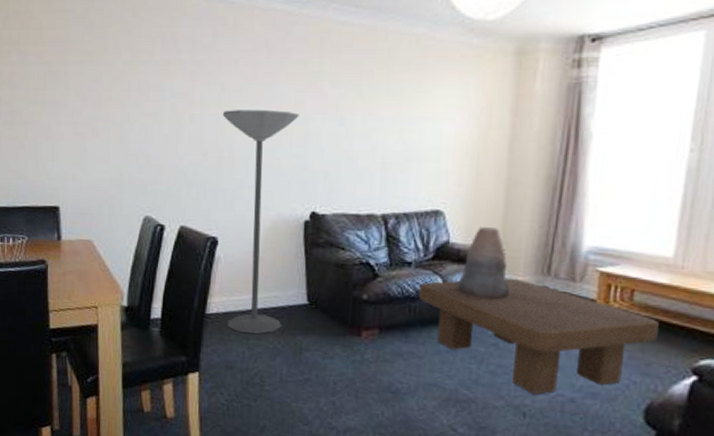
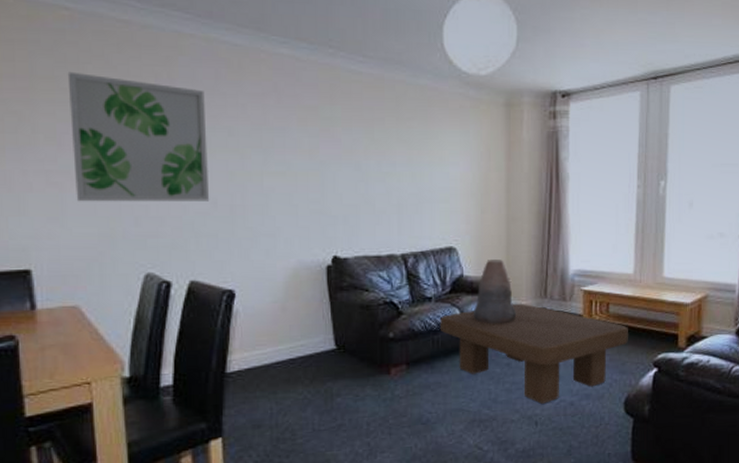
wall art: none [93,35,203,153] -> present [67,71,210,202]
floor lamp: present [222,110,299,335] -> none [231,155,314,388]

